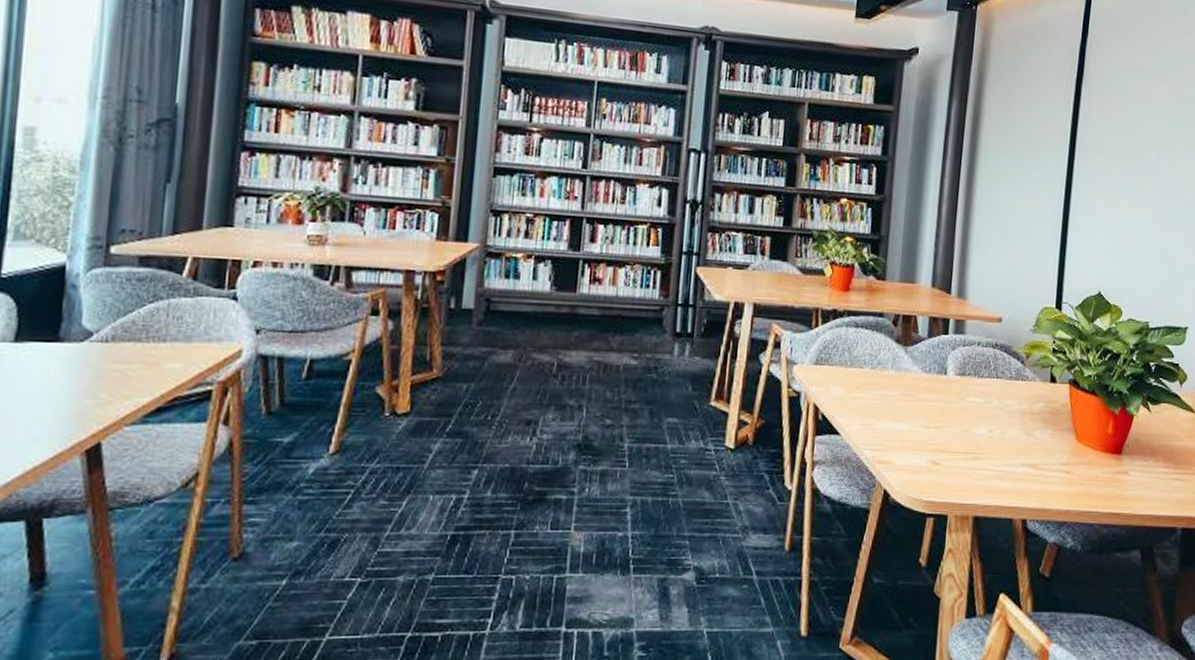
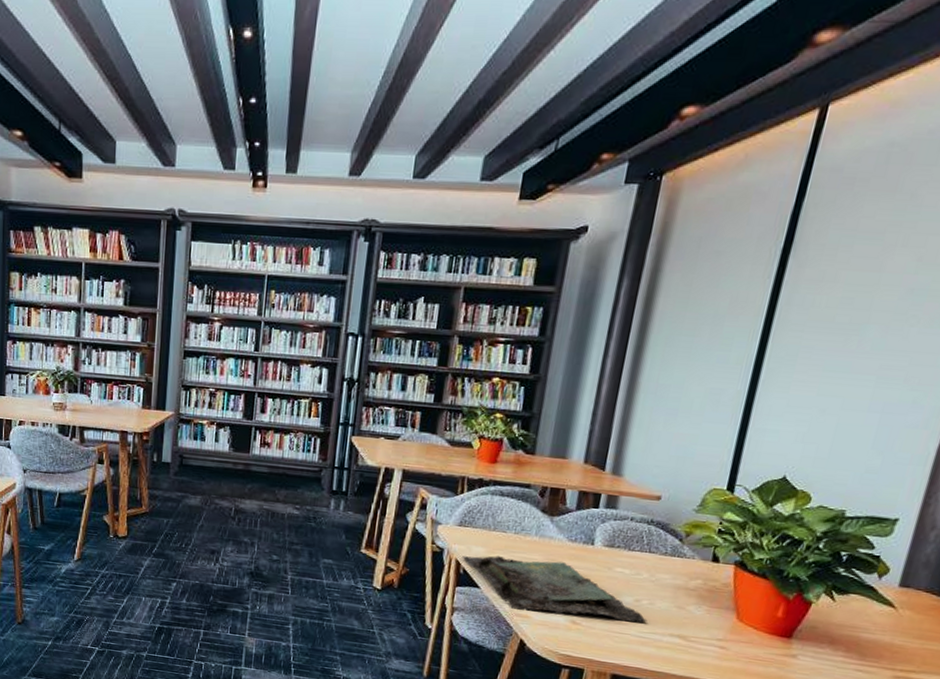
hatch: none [820,396,1001,455] -> present [462,556,648,622]

